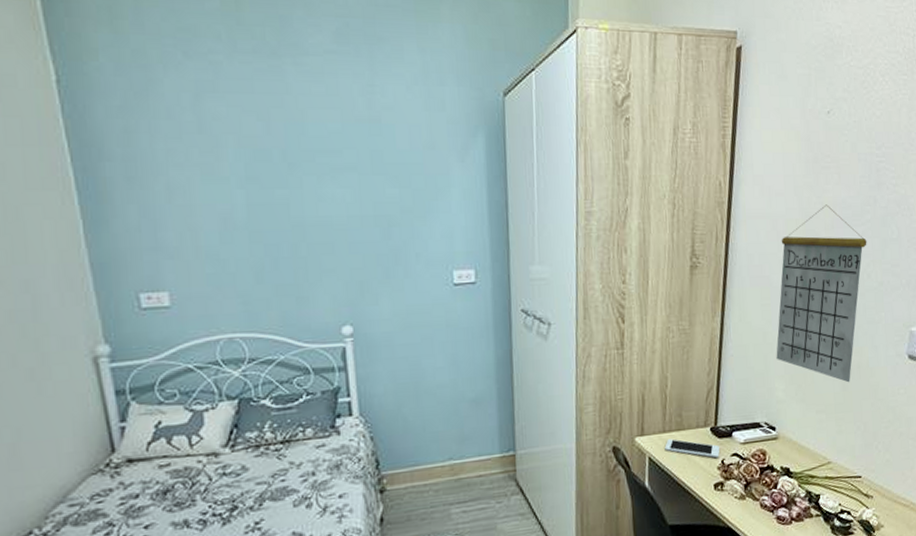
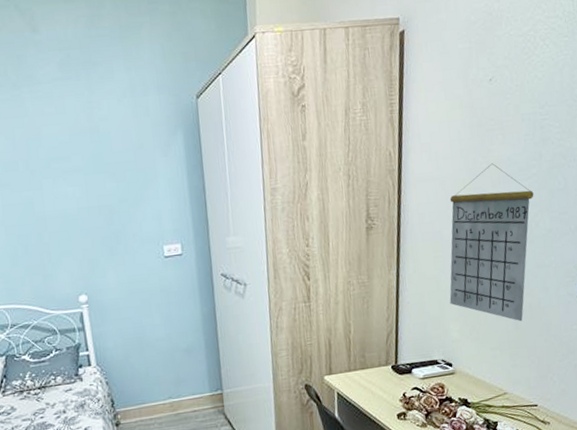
cell phone: present [665,439,720,459] -> none [351,376,402,392]

